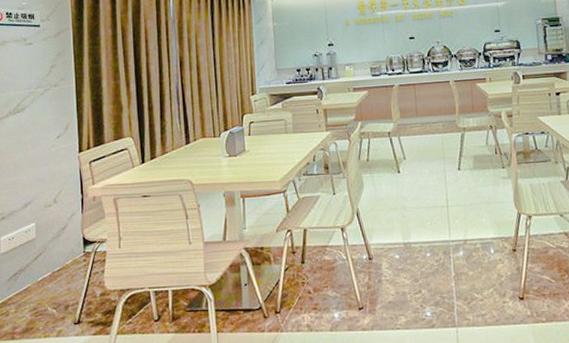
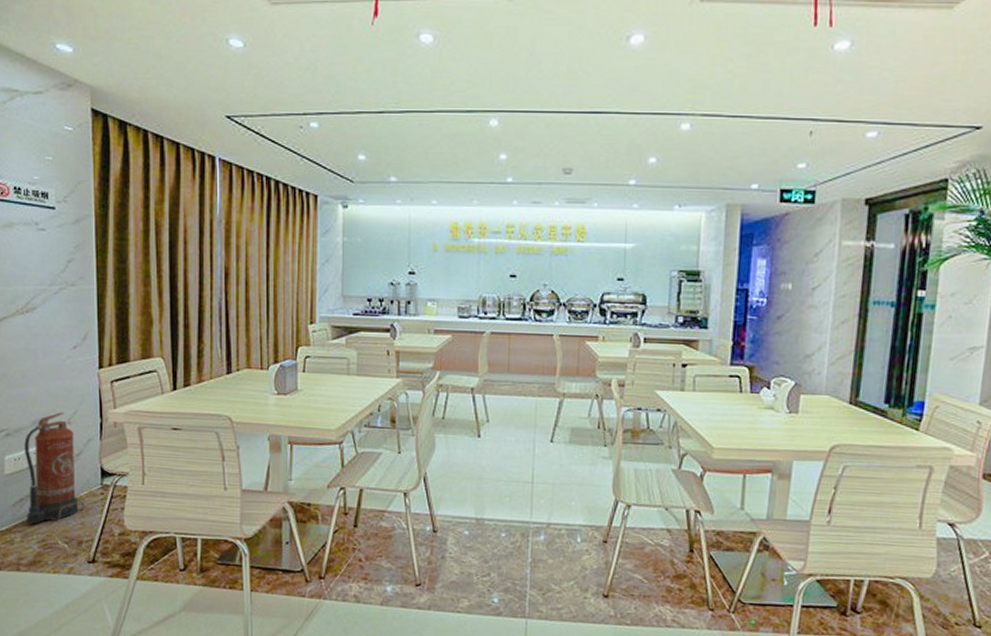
fire extinguisher: none [17,193,70,296] -> present [24,412,84,525]

